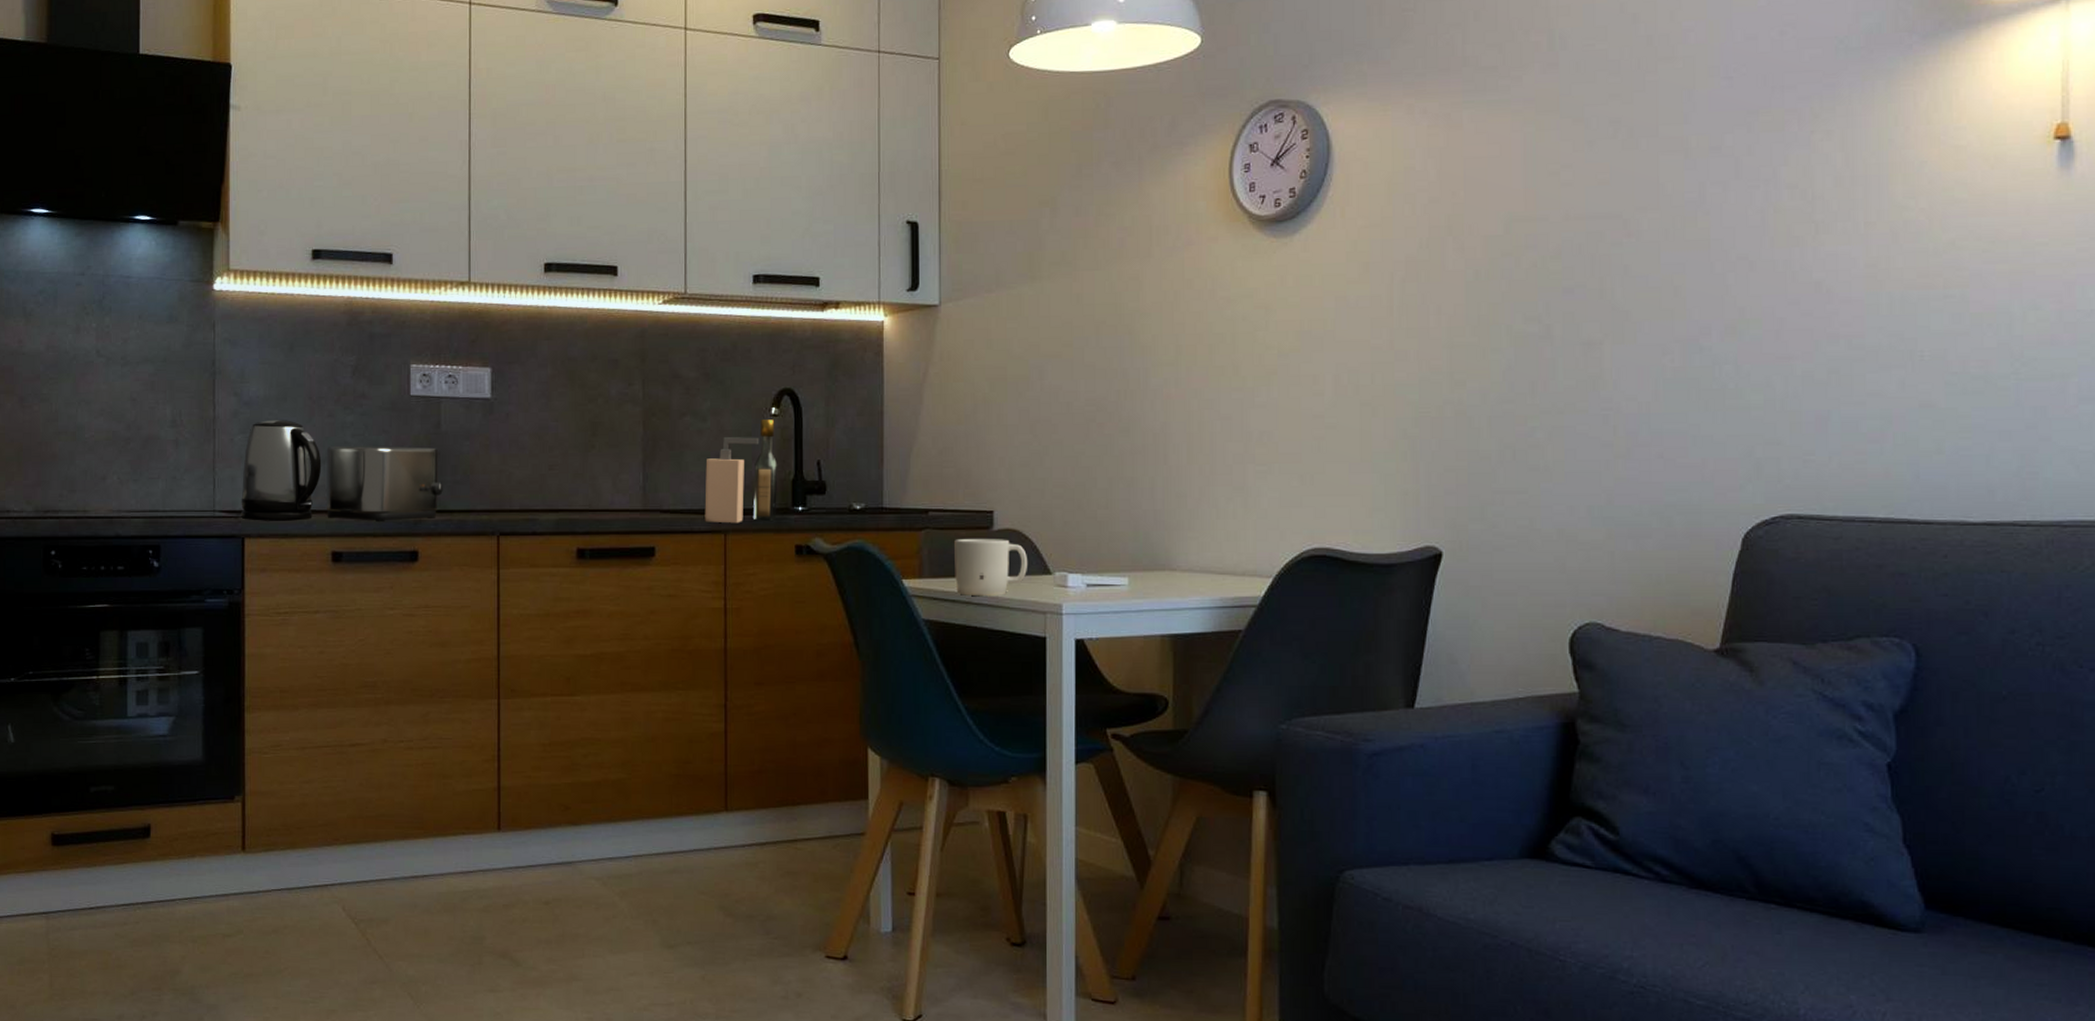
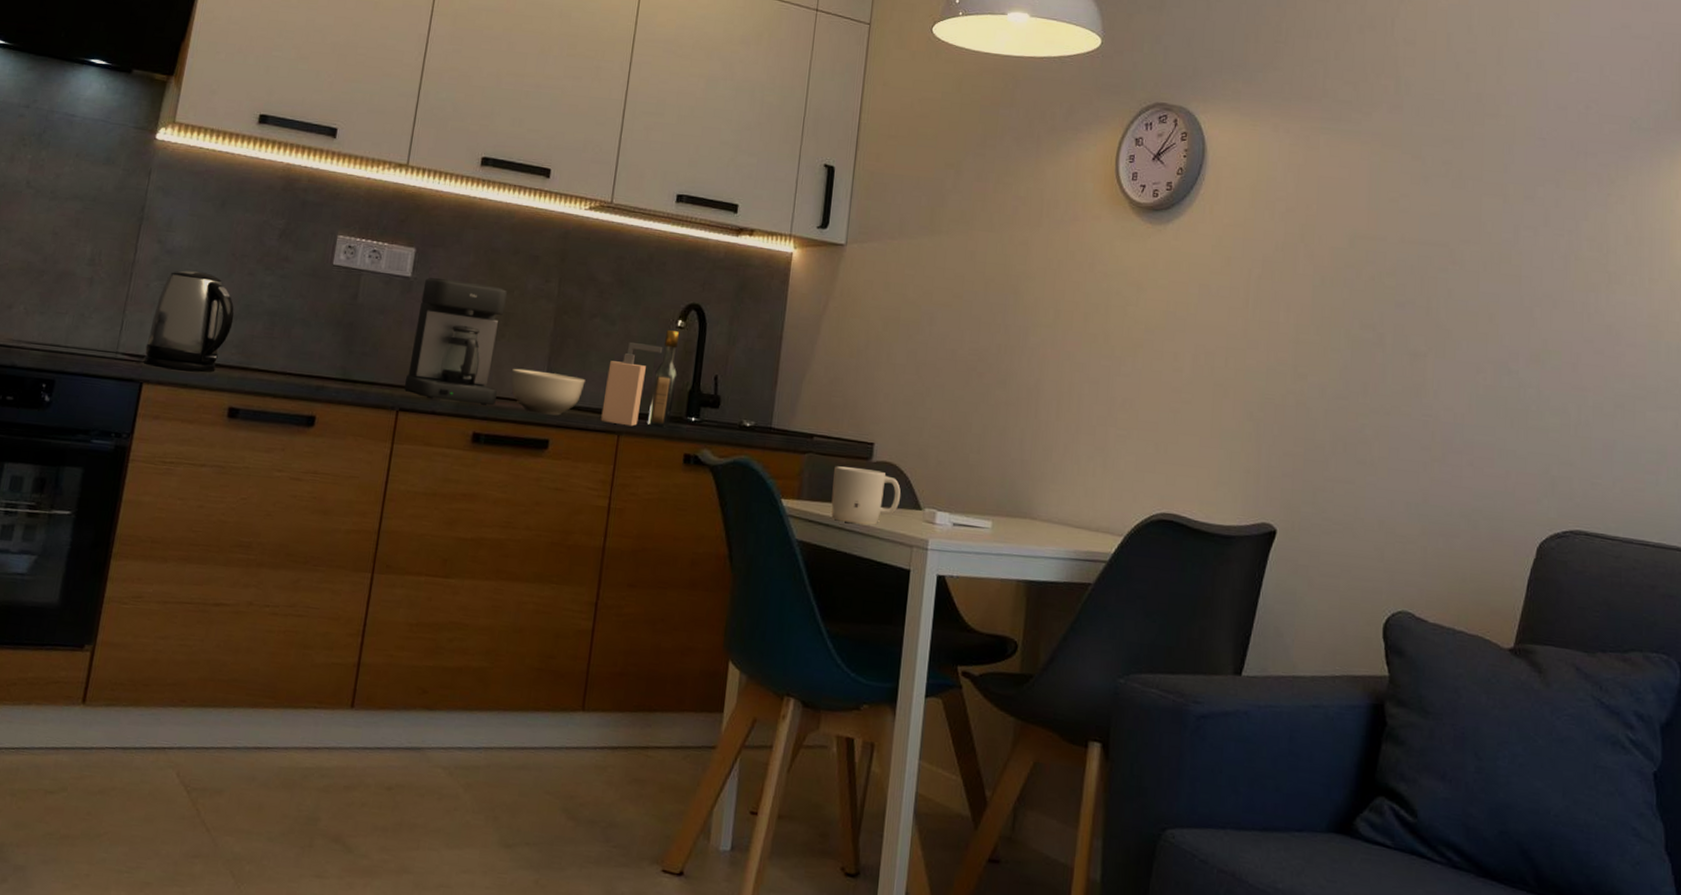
toaster: present [325,445,443,523] -> none [230,303,352,388]
coffee maker: none [501,396,595,520] -> present [404,278,507,406]
bowl: none [606,478,684,522] -> present [510,368,586,416]

